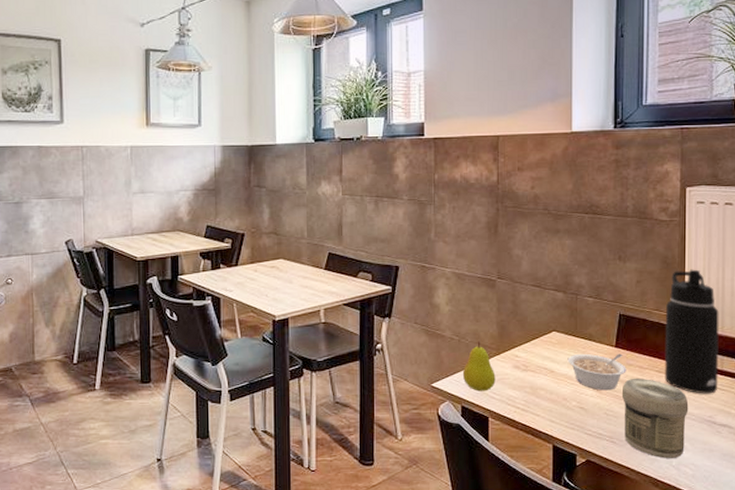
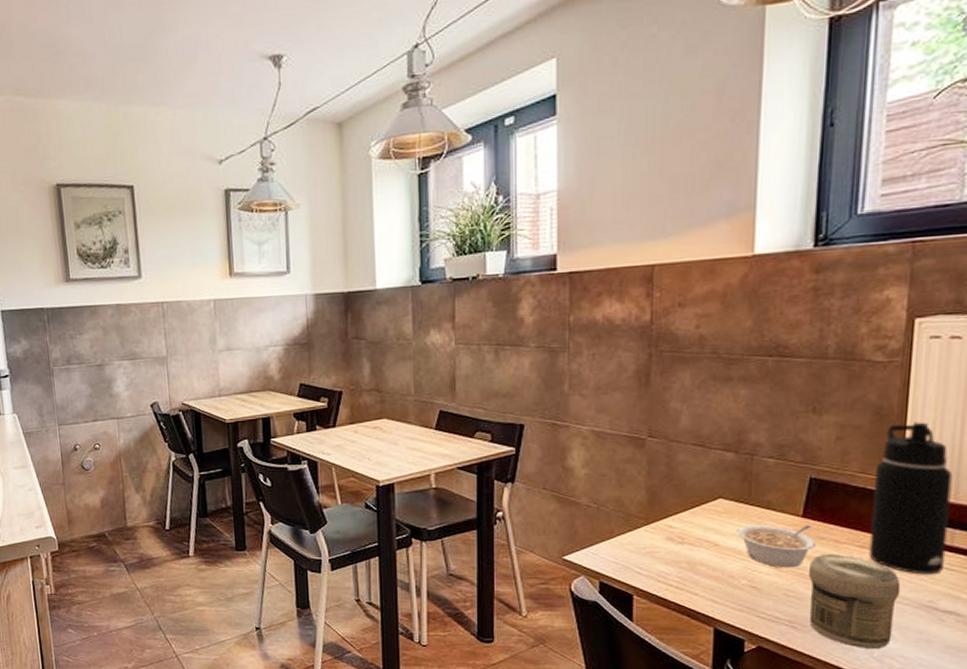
fruit: present [462,341,496,392] -> none [601,509,643,566]

